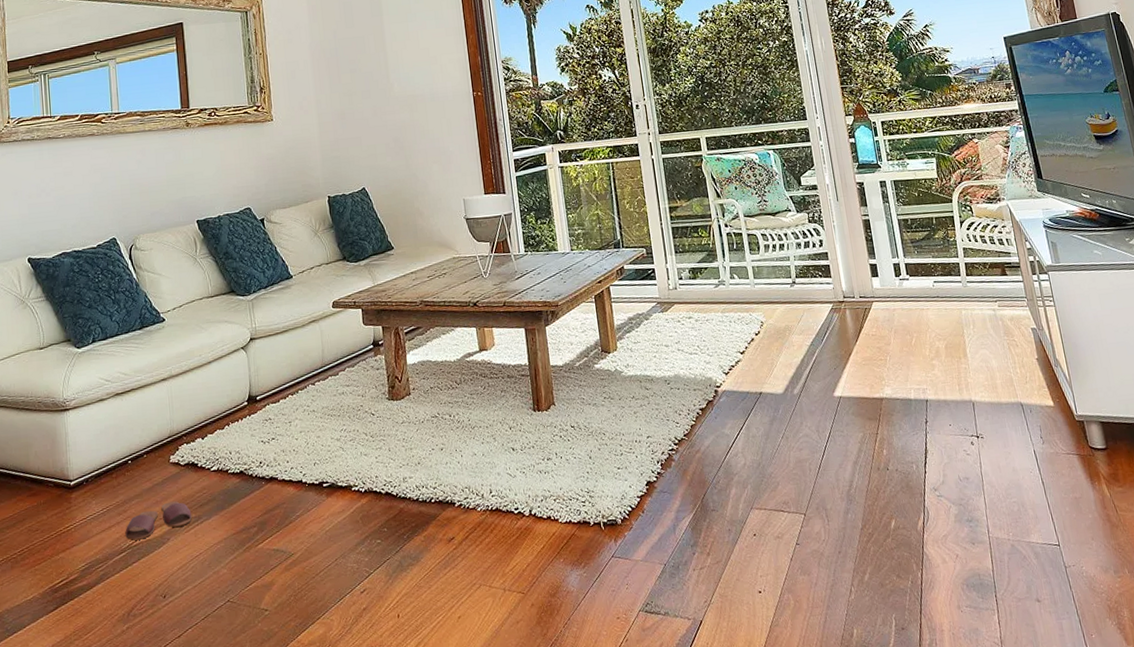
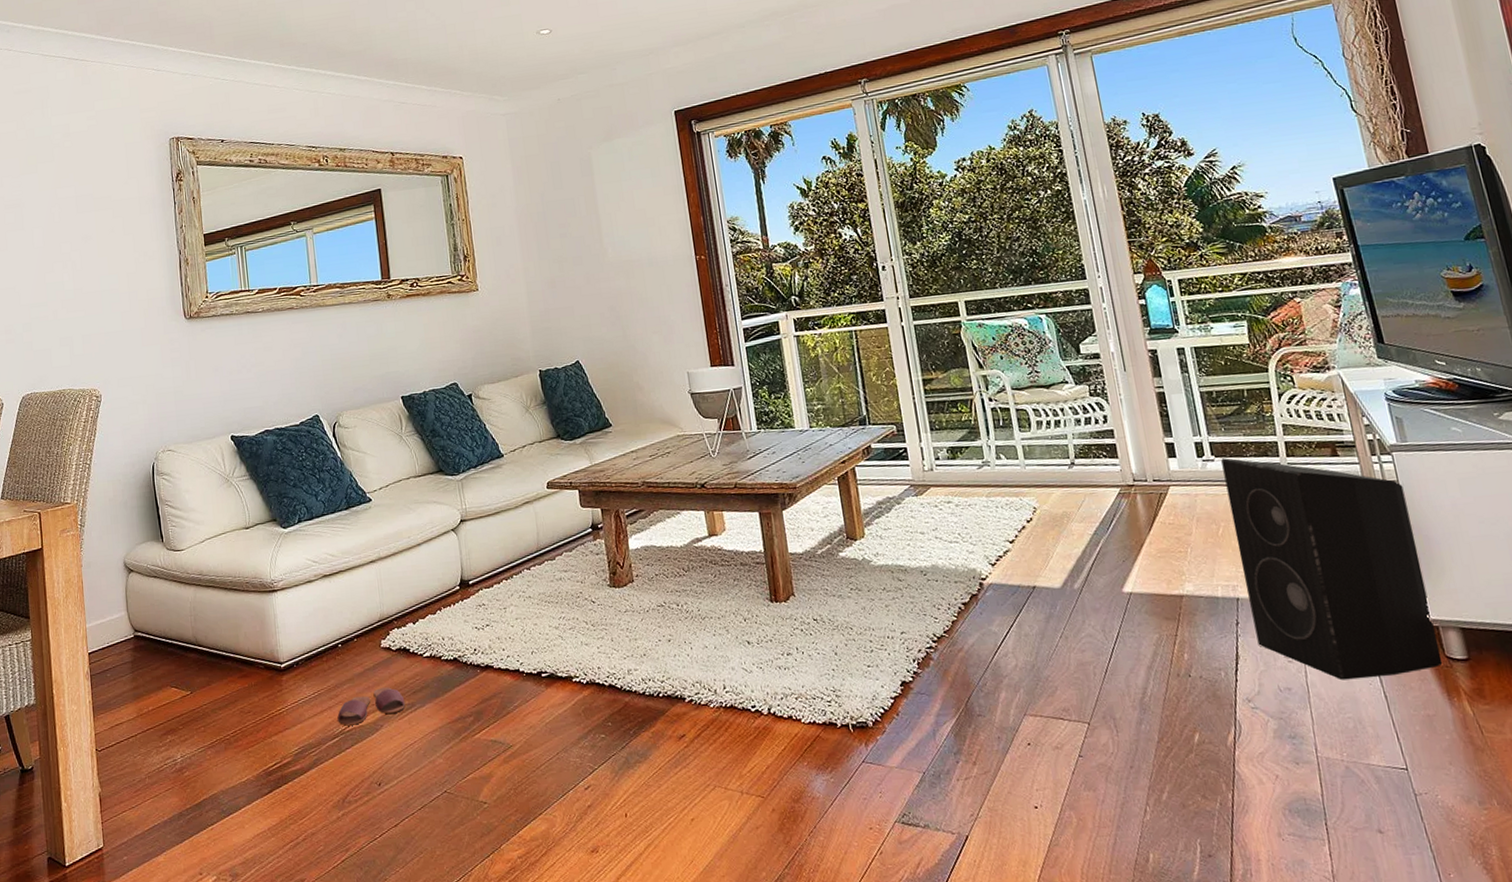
speaker: none [914,277,1087,470] -> present [1221,458,1443,680]

